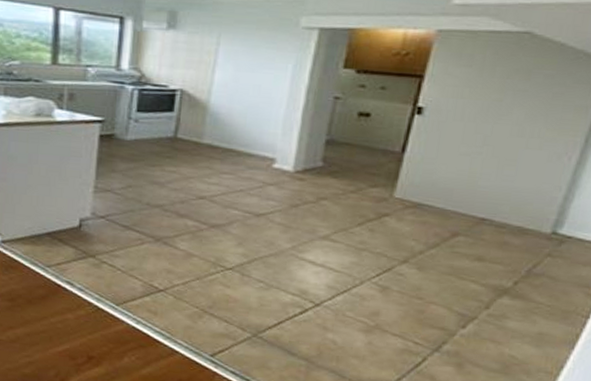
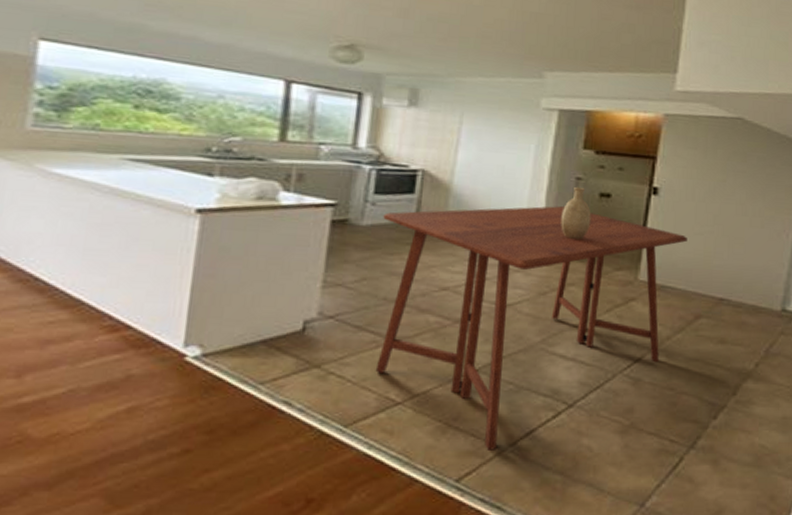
dining table: none [141,124,451,335] -> present [375,206,687,450]
decorative vase: none [316,105,348,157] -> present [561,186,591,239]

